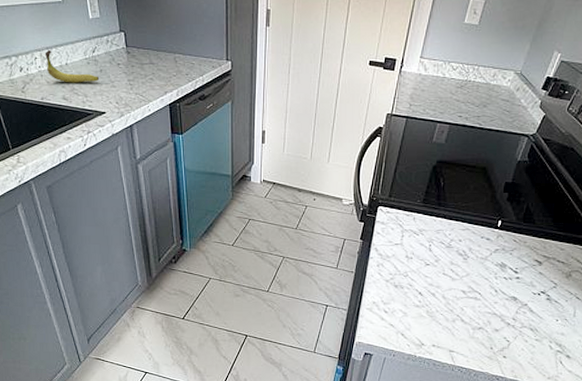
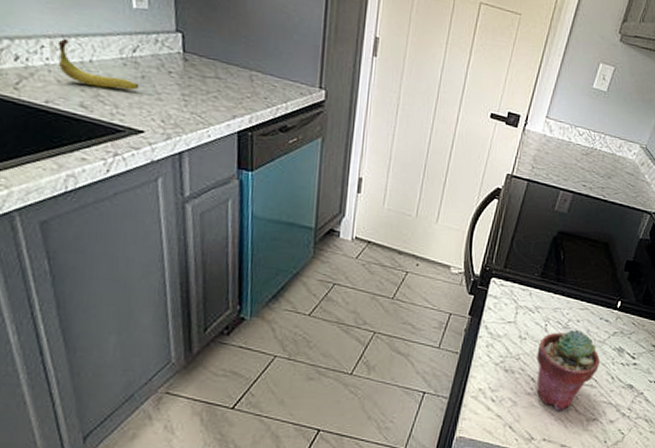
potted succulent: none [423,248,483,321] -> present [536,329,600,411]

